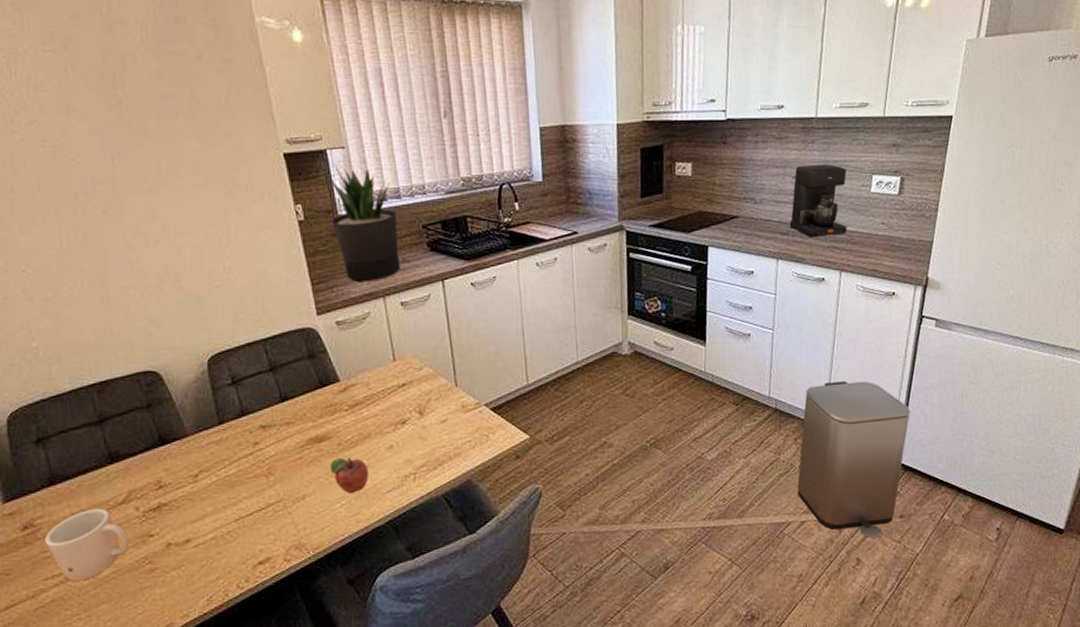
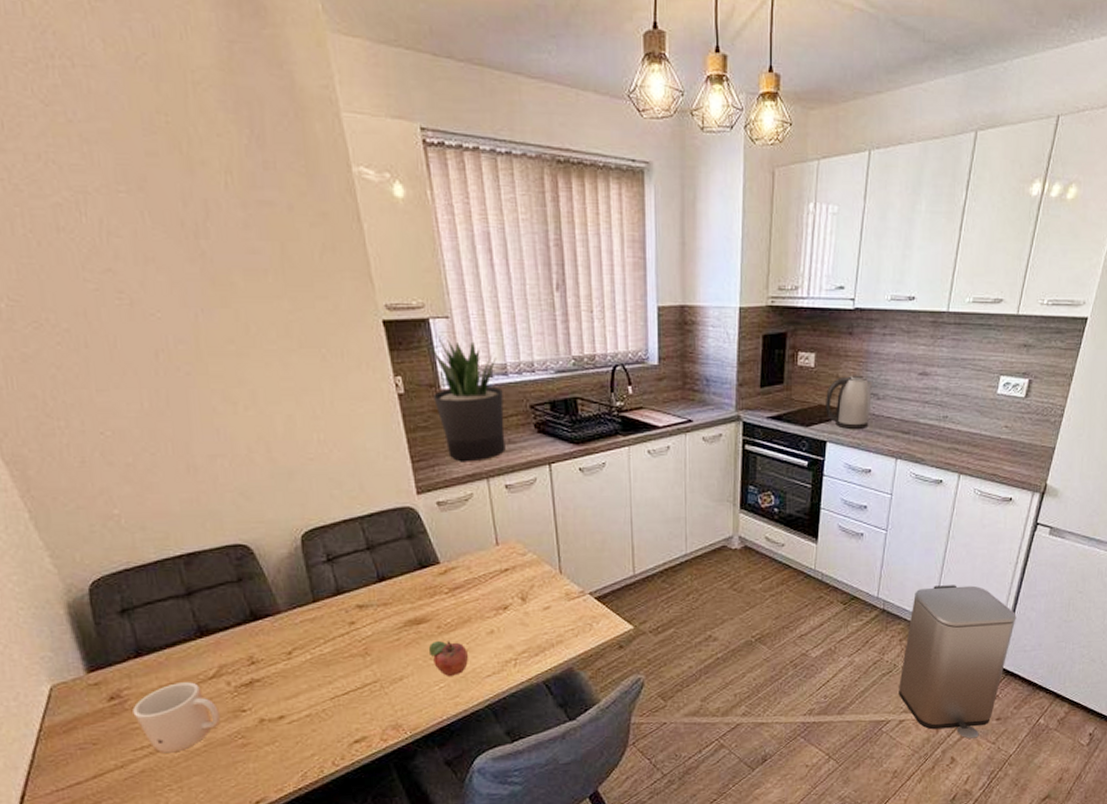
kettle: none [704,181,750,233] -> present [826,375,873,429]
coffee maker: present [789,163,847,237] -> none [911,361,974,437]

